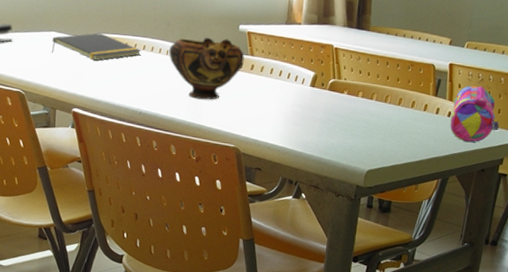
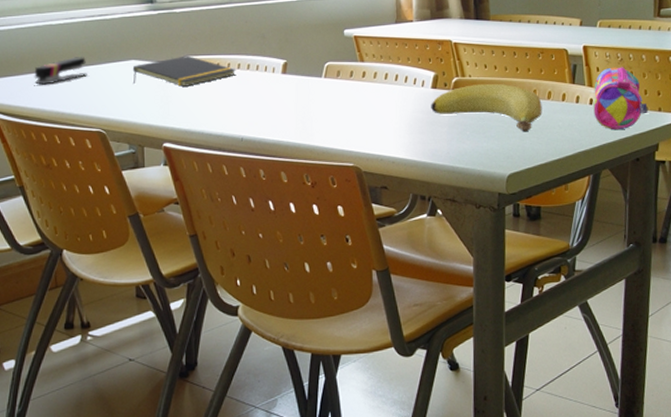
ceramic bowl: present [169,37,245,100] -> none [268,46,354,117]
banana: none [307,87,406,135] -> present [431,83,542,132]

